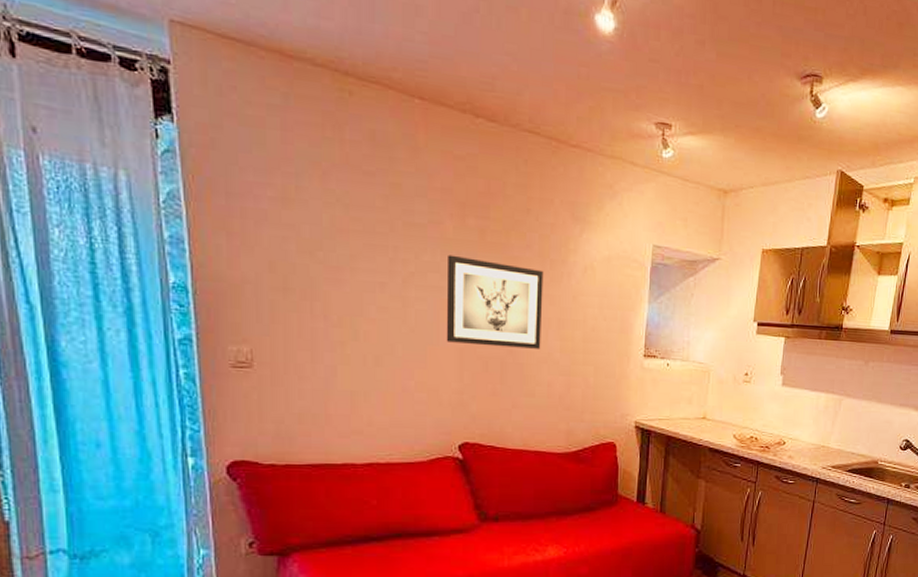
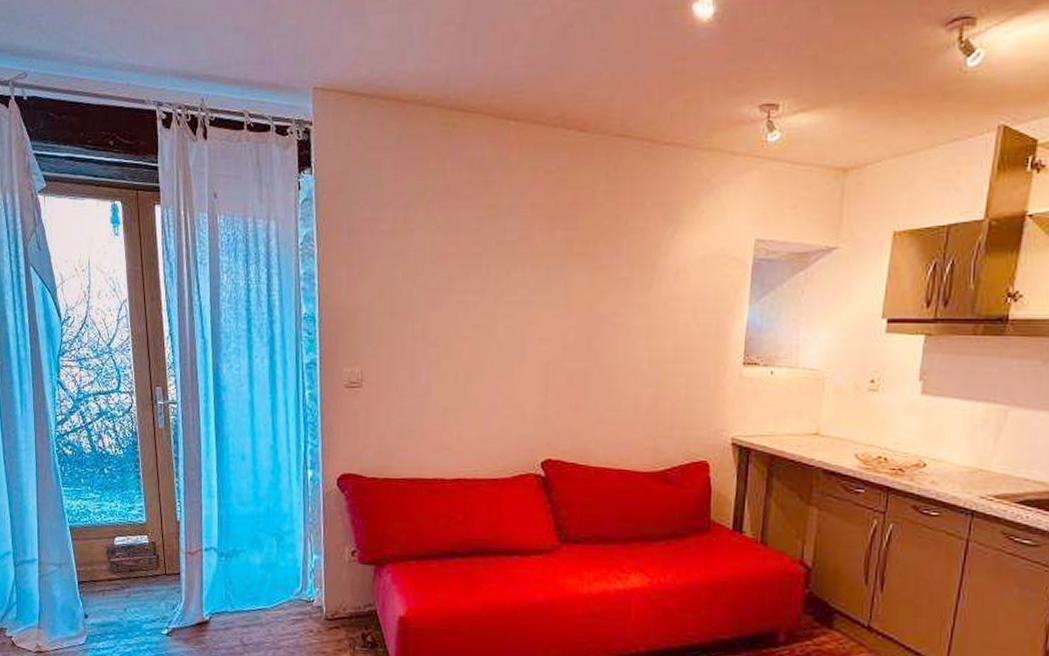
wall art: present [446,254,544,349] -> none [532,269,632,360]

